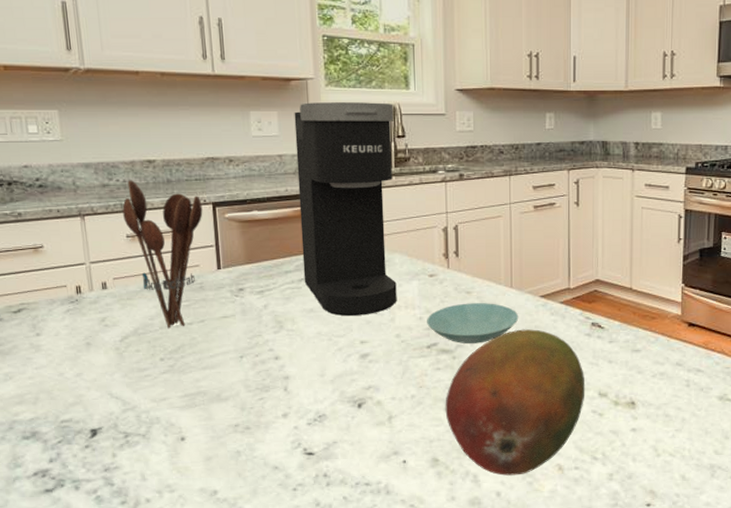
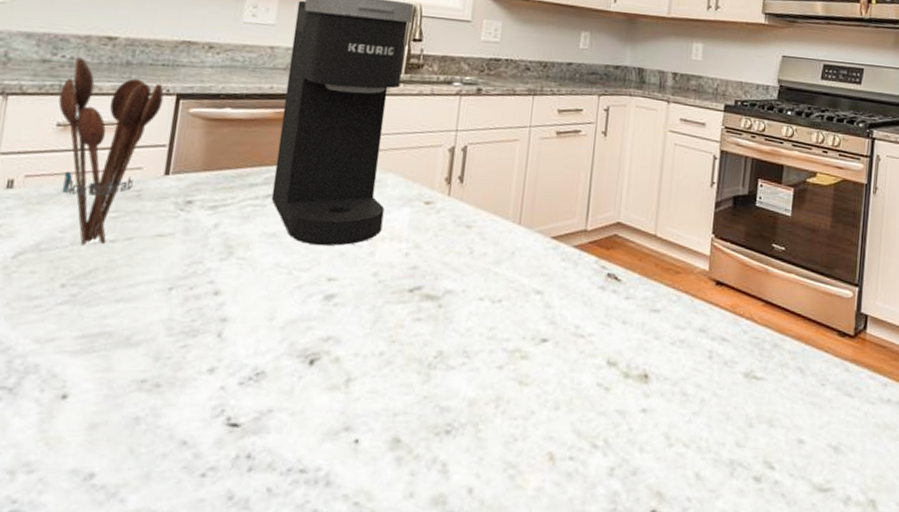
saucer: present [427,303,519,343] -> none [413,239,524,290]
fruit: present [445,329,585,476] -> none [418,276,593,466]

